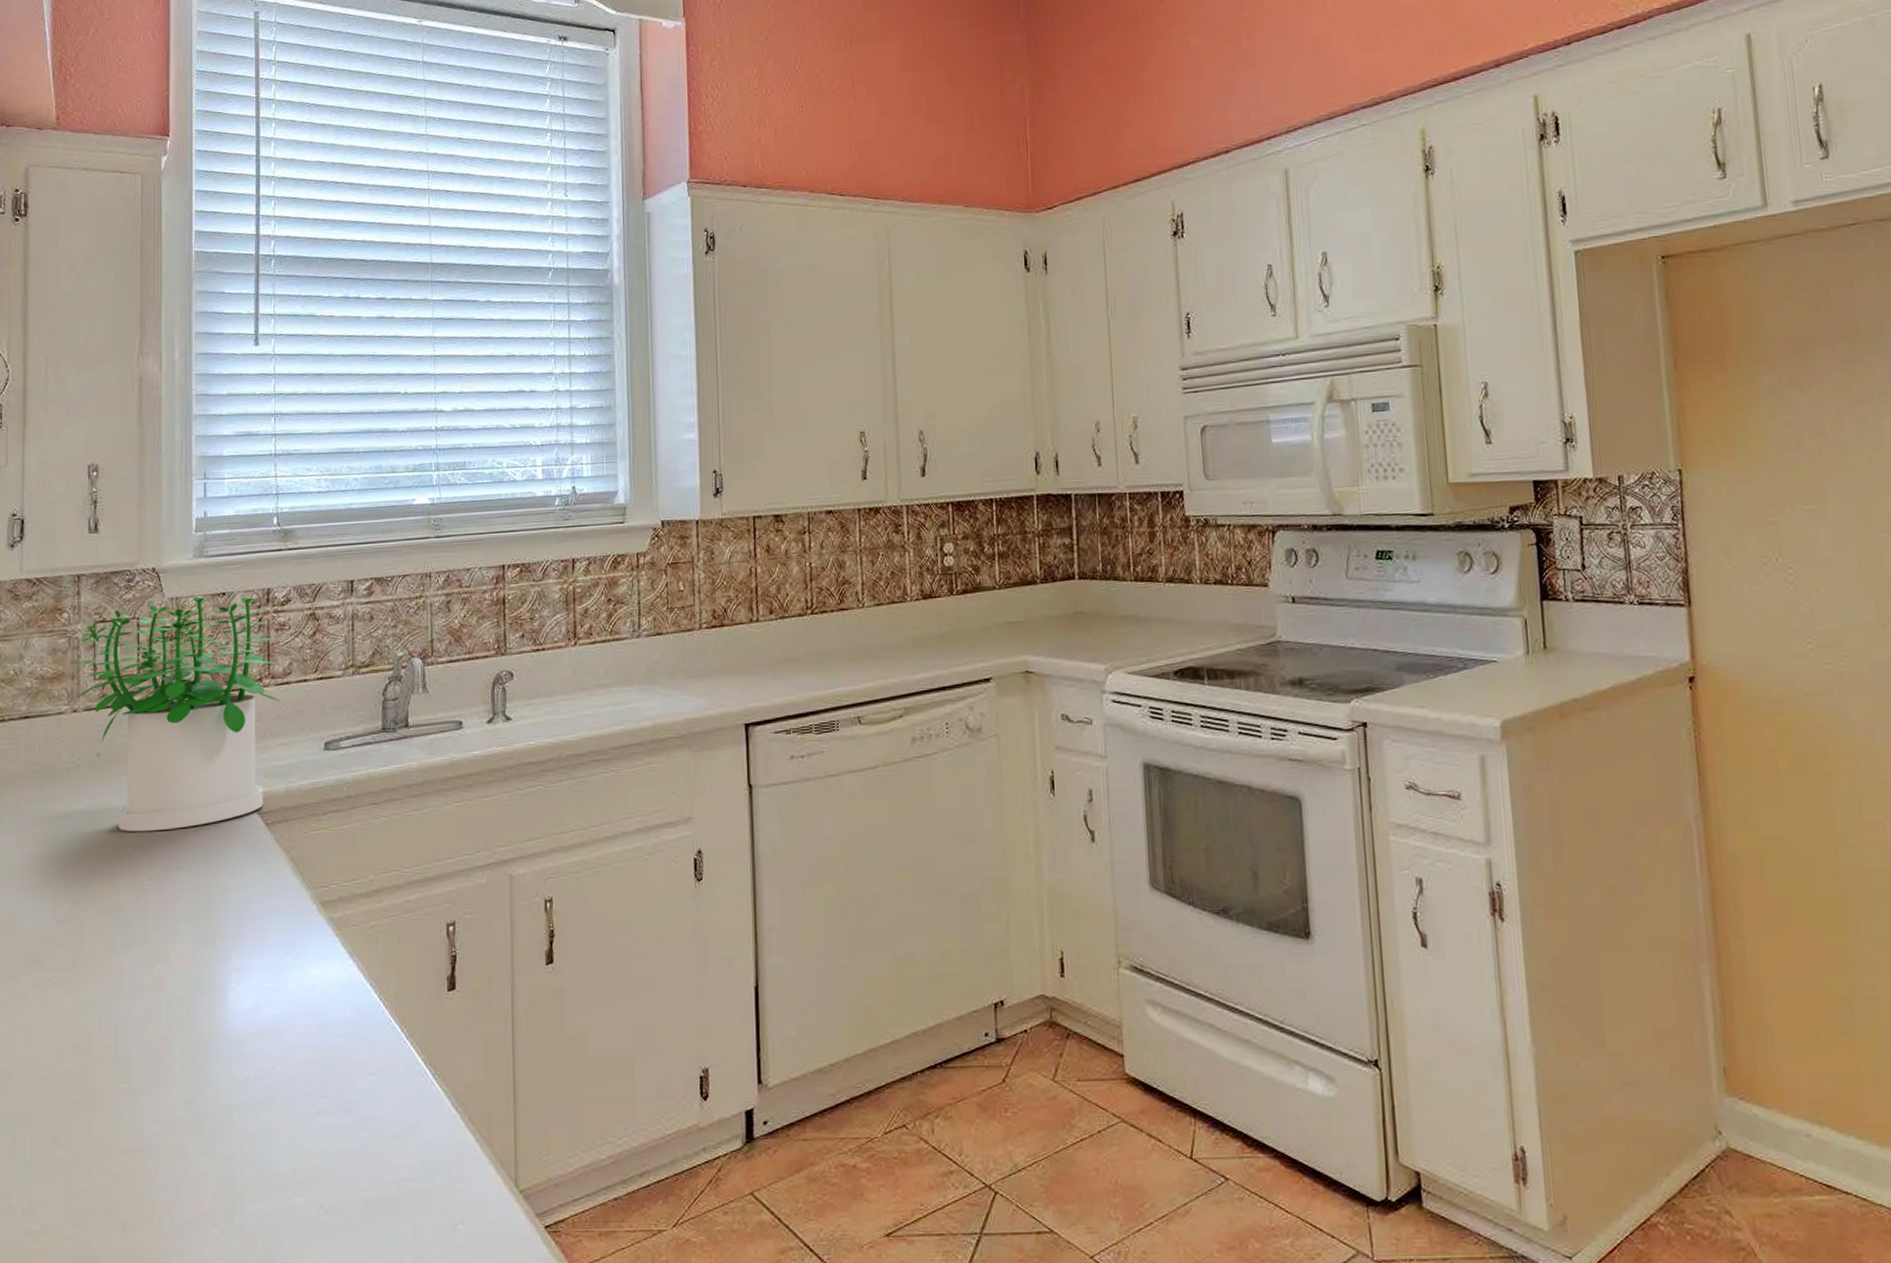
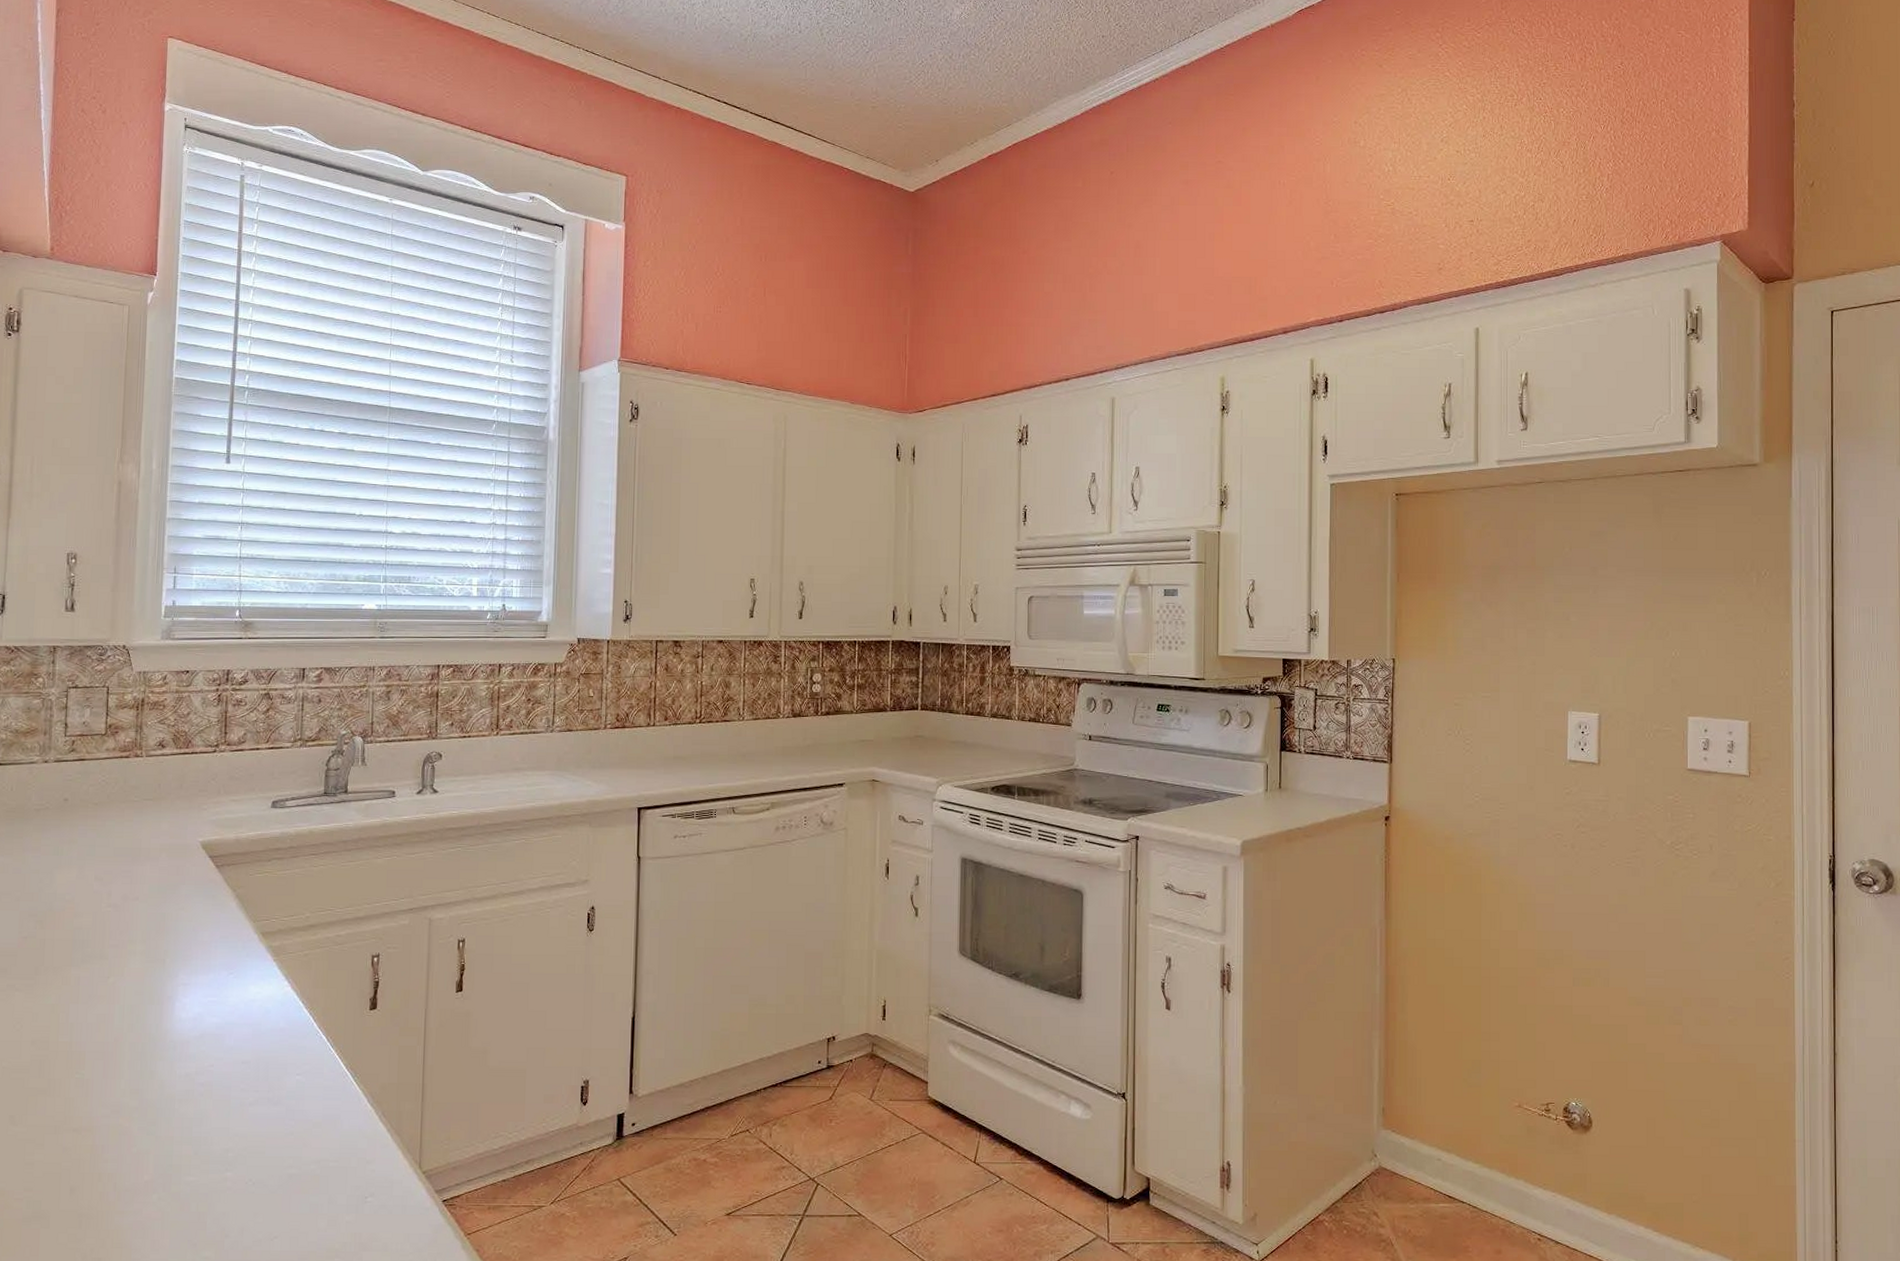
potted plant: present [73,596,280,832] -> none [46,672,235,867]

